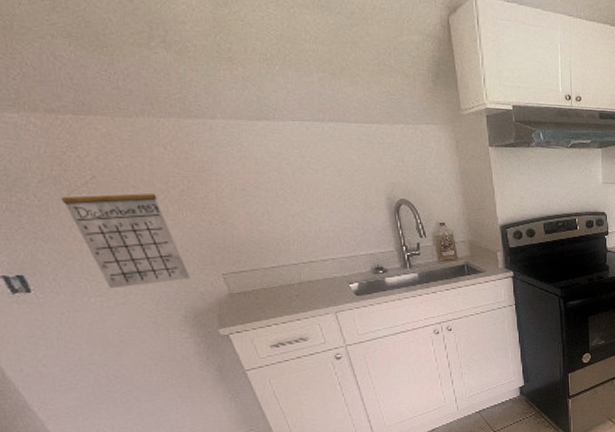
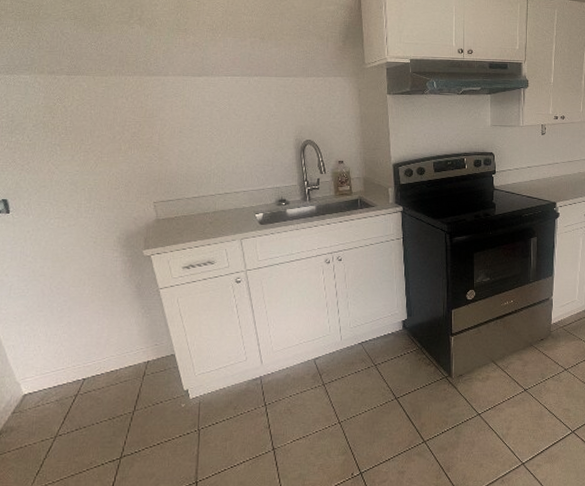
calendar: present [62,176,191,289] -> none [46,122,129,212]

